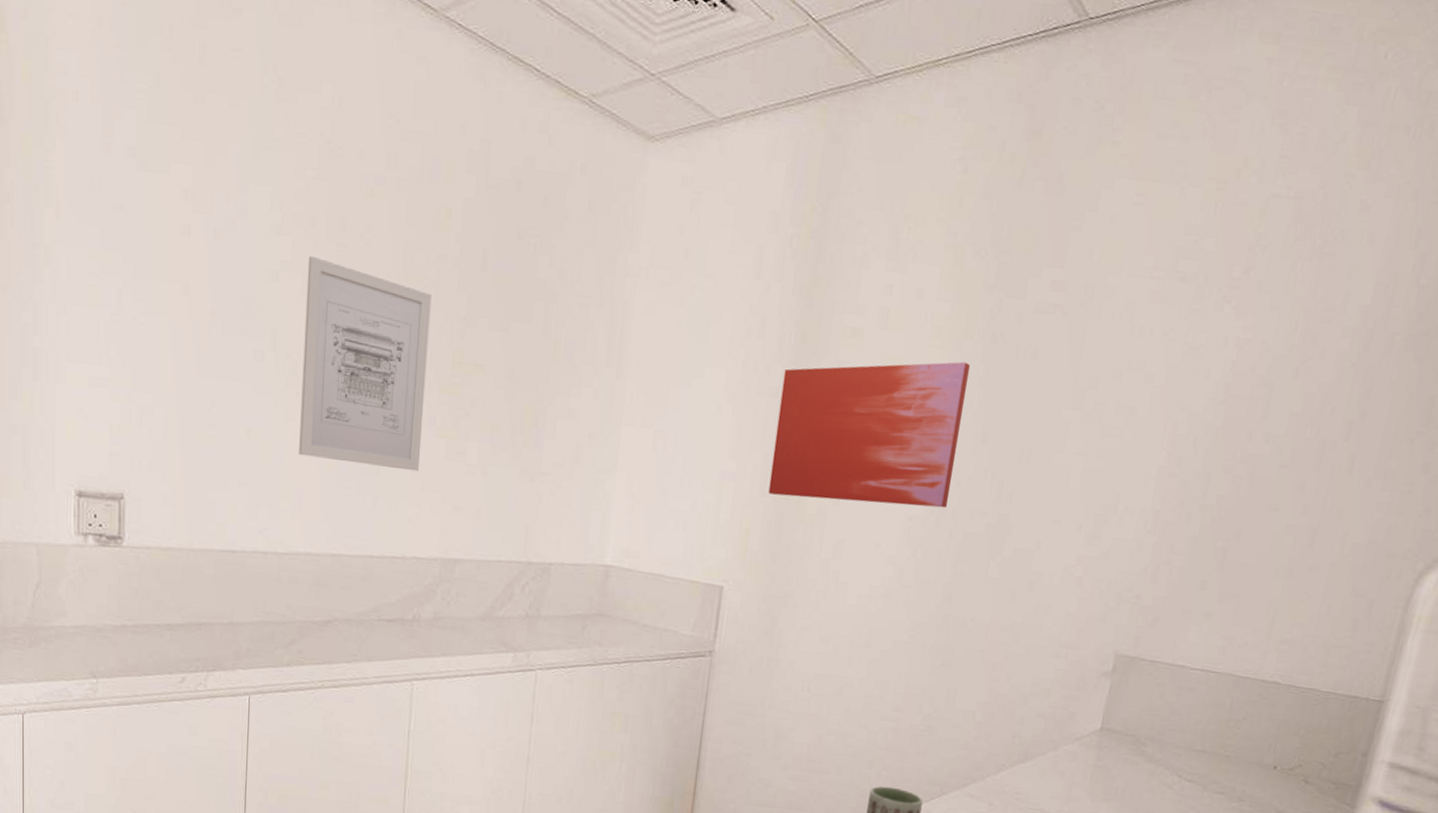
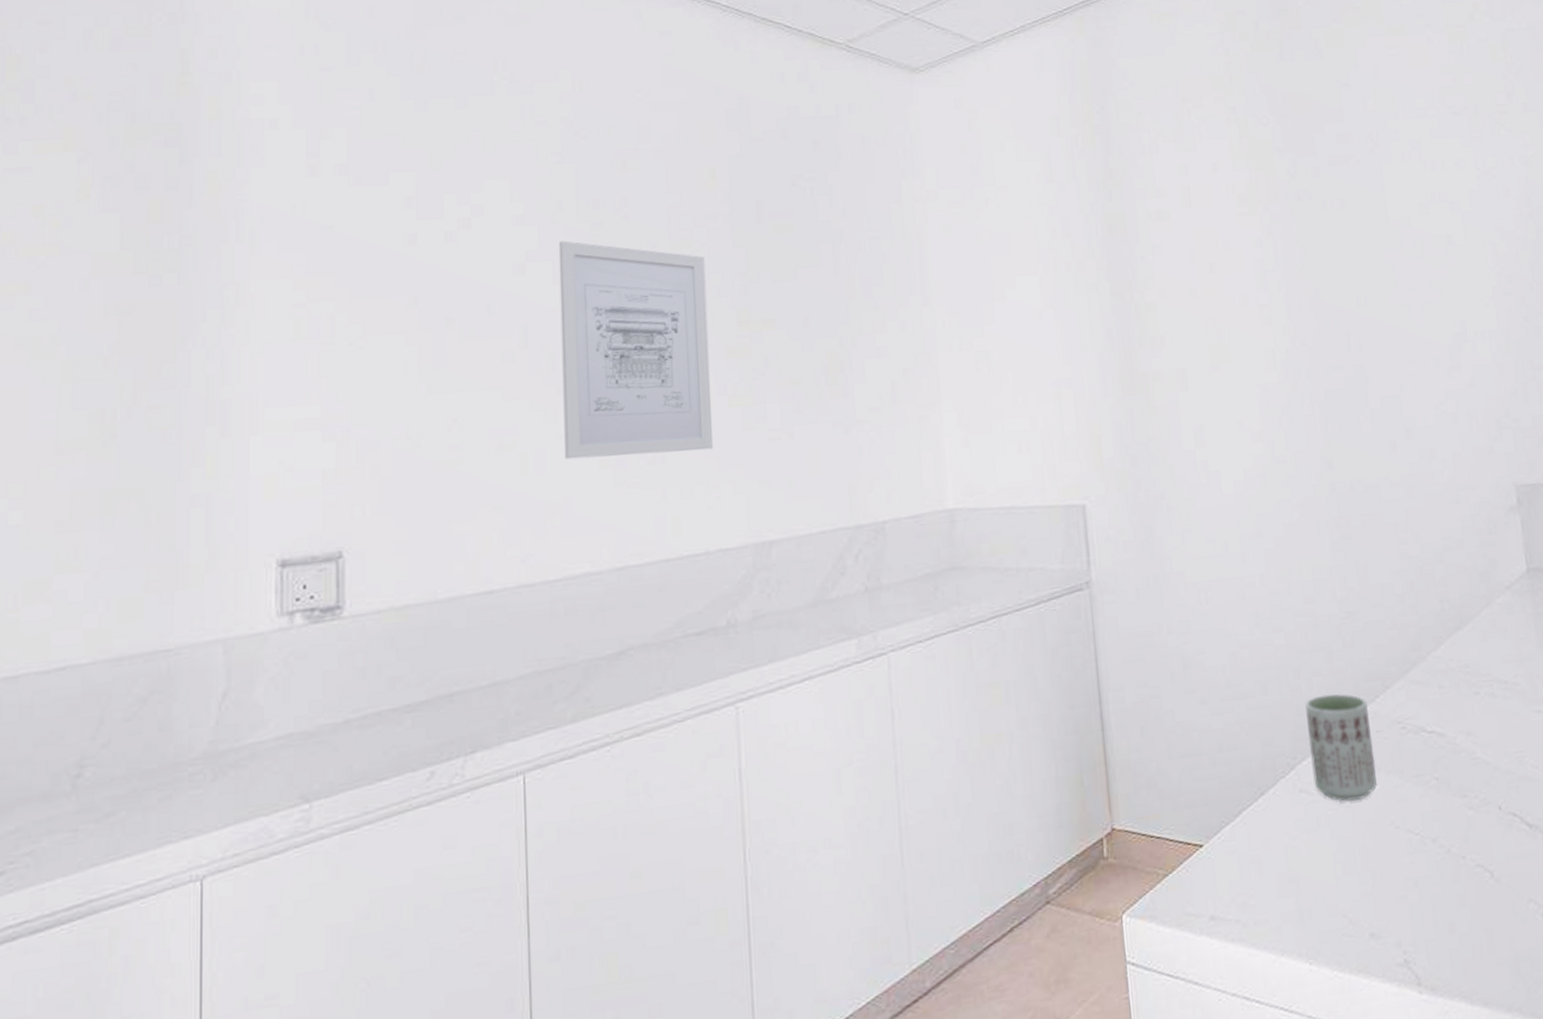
wall art: present [768,361,970,508] -> none [1099,223,1300,393]

